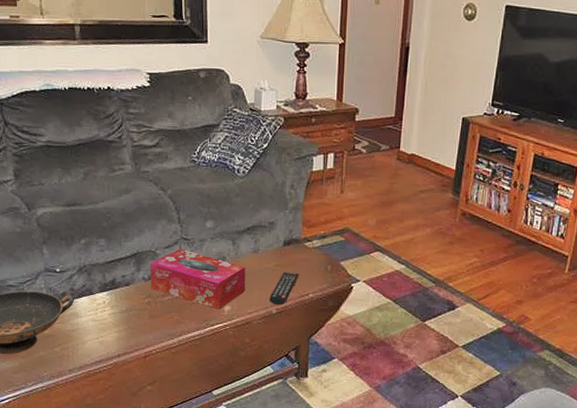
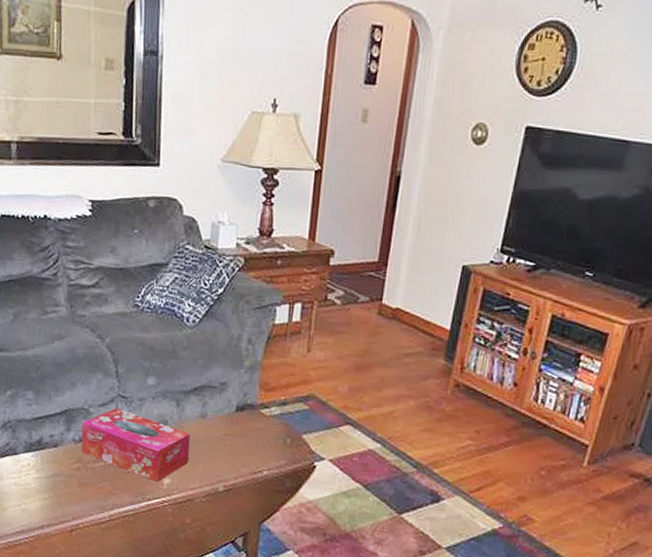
remote control: present [269,272,299,305] -> none [216,442,253,482]

